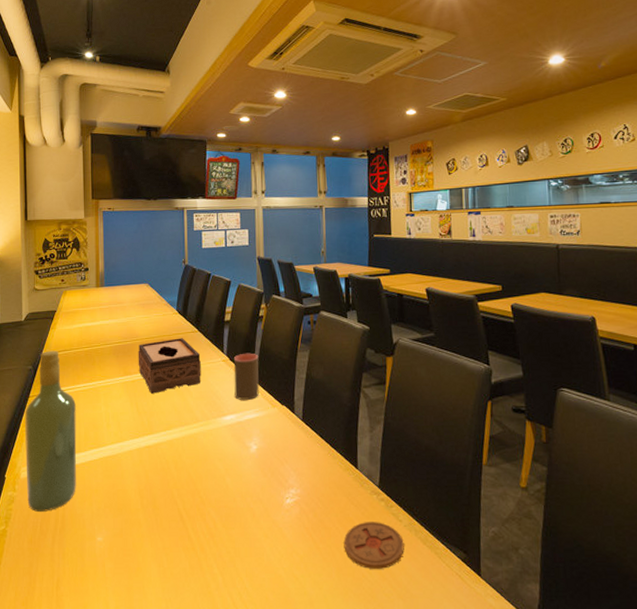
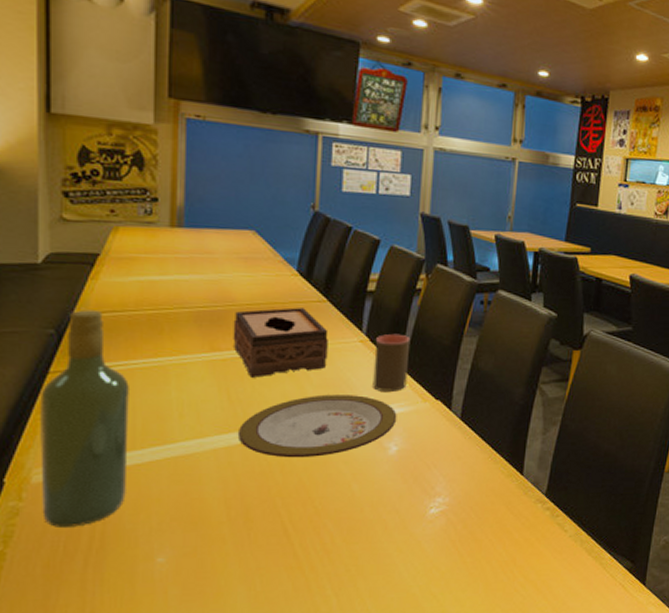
plate: none [144,404,254,457] -> present [237,394,397,458]
coaster: present [343,522,404,569] -> none [496,532,567,583]

